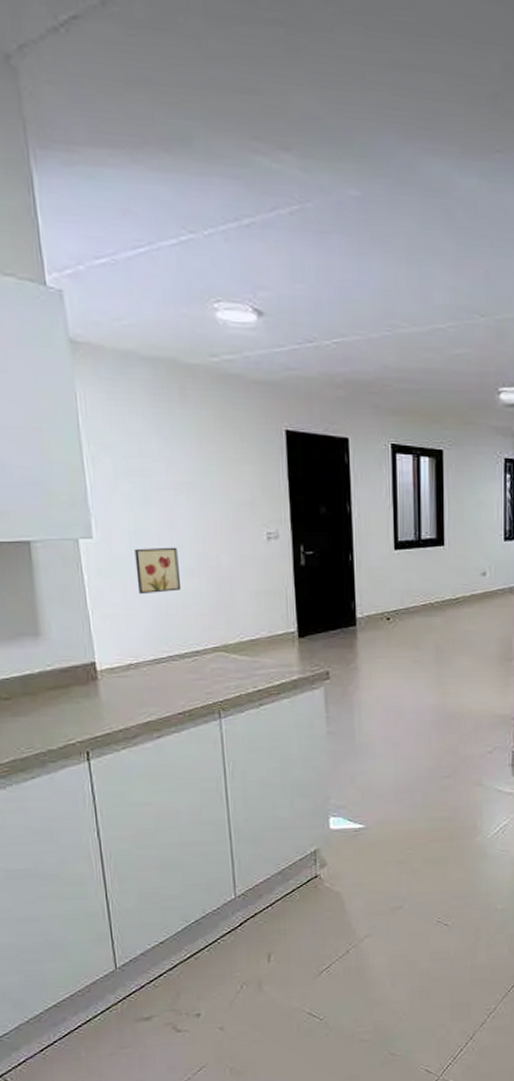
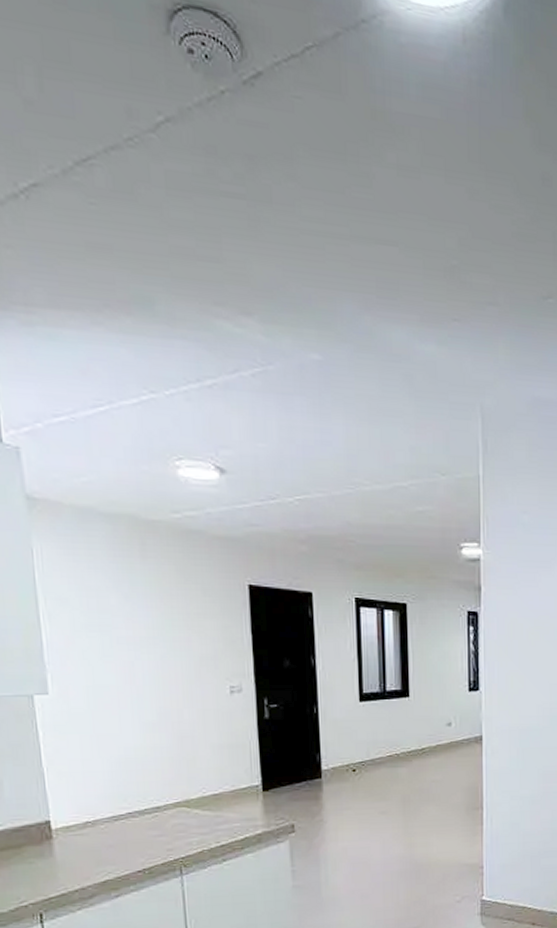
wall art: present [134,547,182,595] -> none [92,702,142,751]

